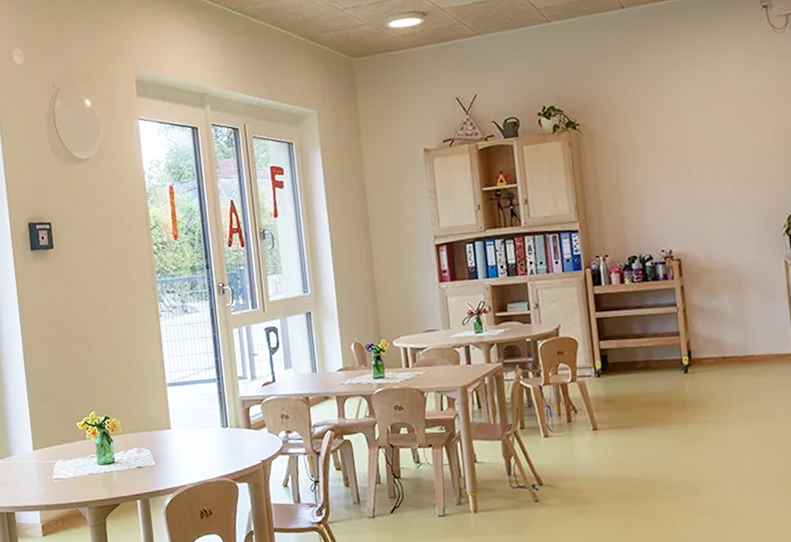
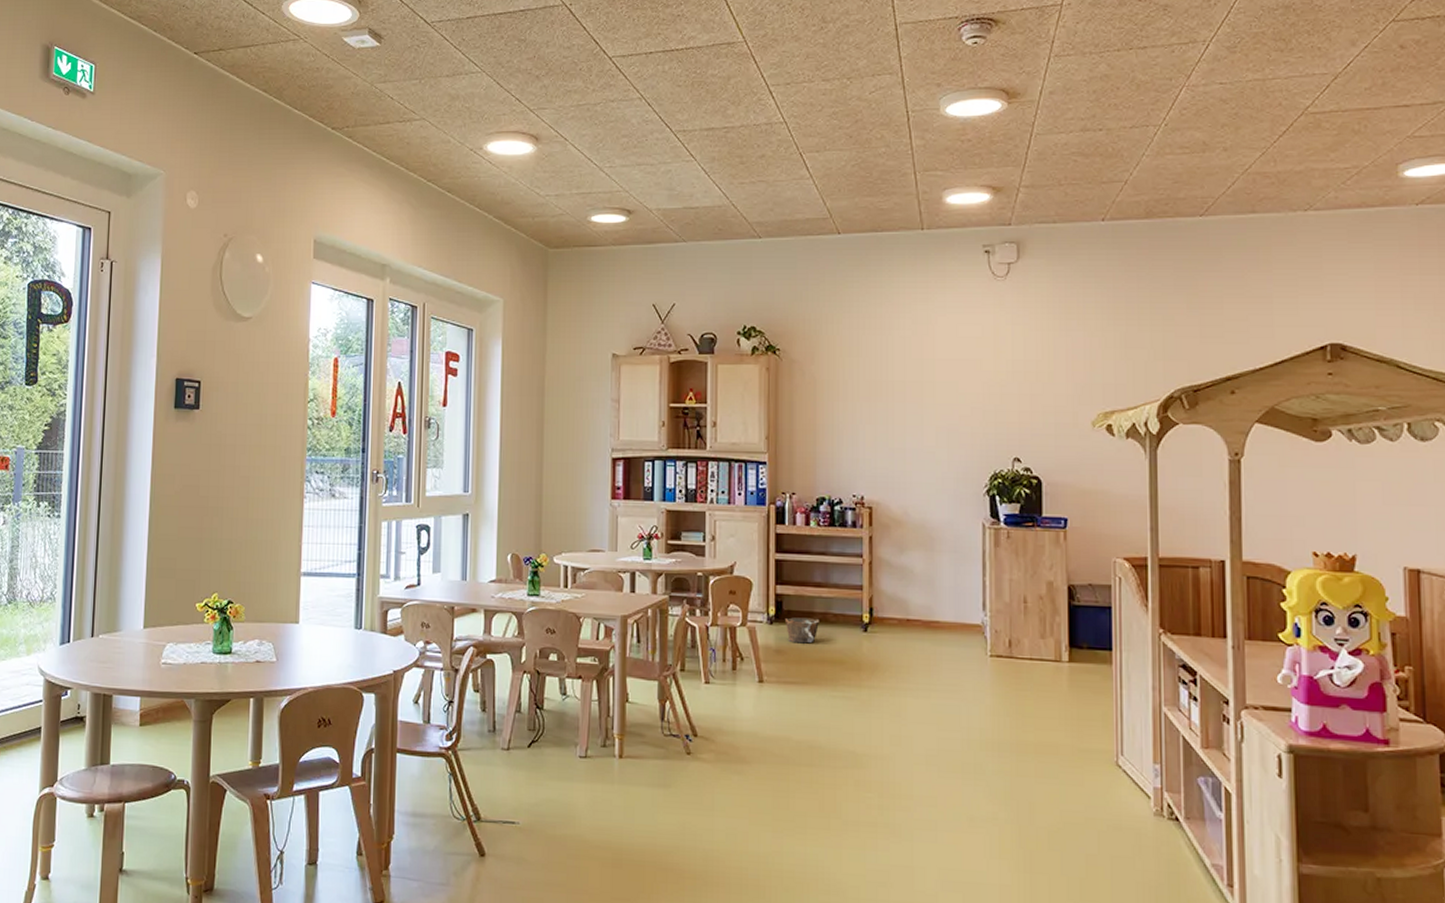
clay pot: none [610,366,643,391] -> present [784,617,819,644]

